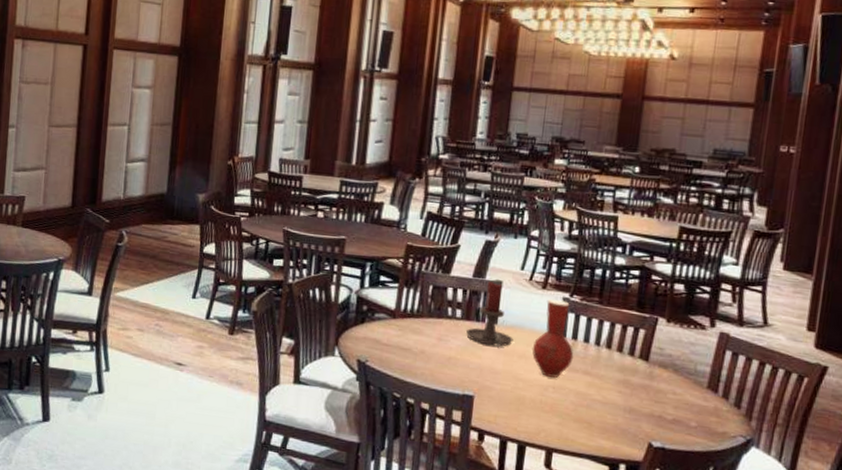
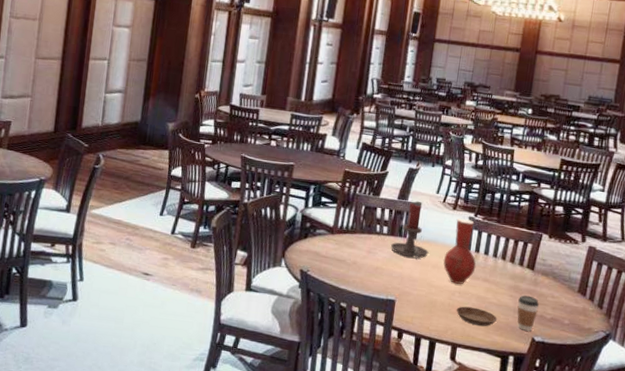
saucer: none [550,403,603,429] -> present [456,306,497,327]
coffee cup: none [628,391,657,436] -> present [517,295,540,332]

